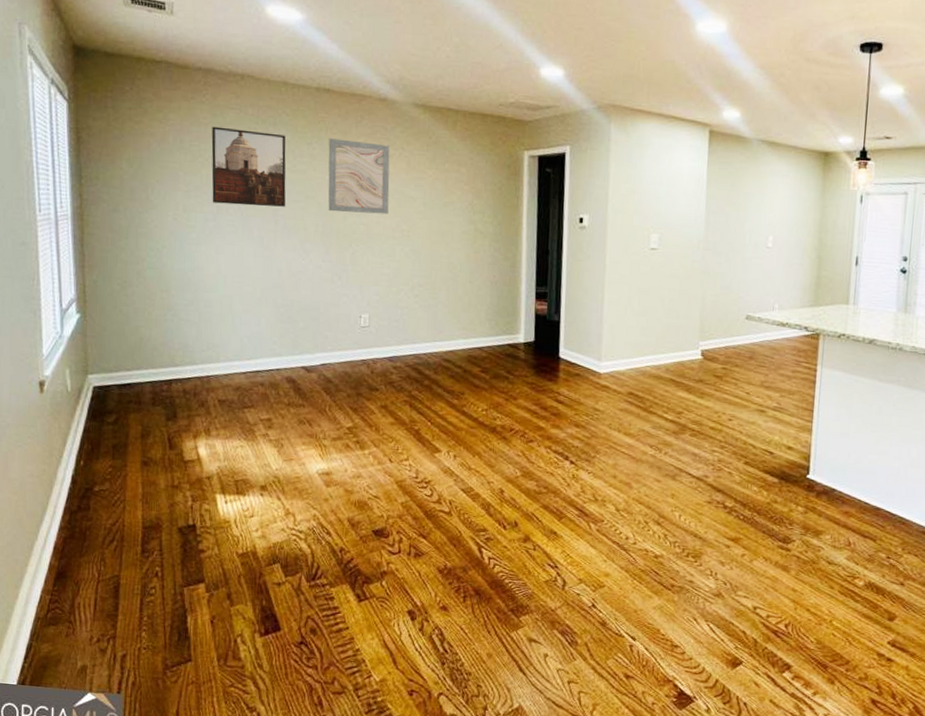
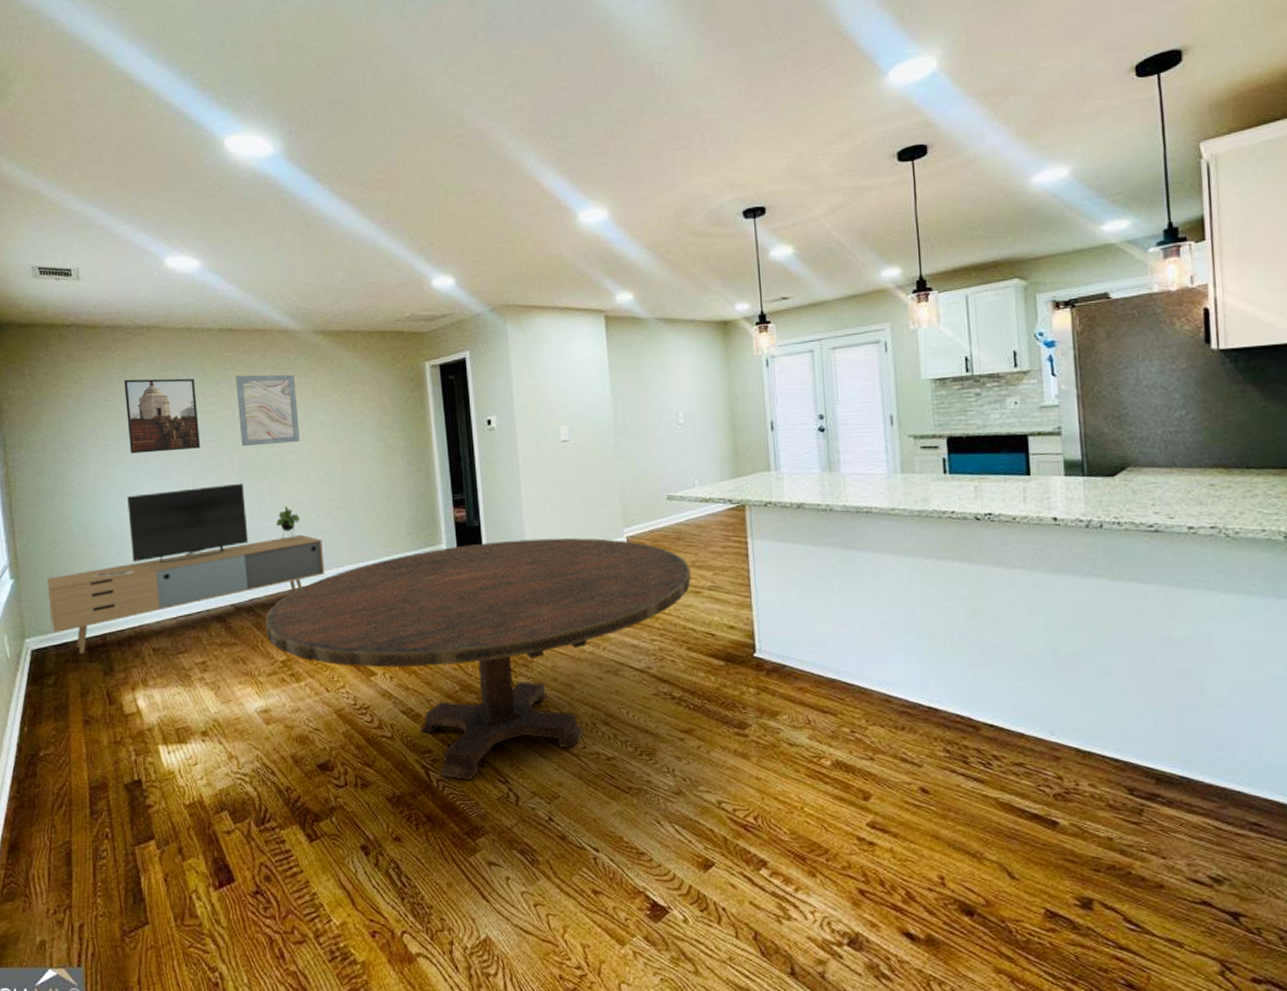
media console: none [115,245,401,397] -> present [47,483,325,655]
dining table: none [335,338,759,562] -> present [265,538,691,781]

